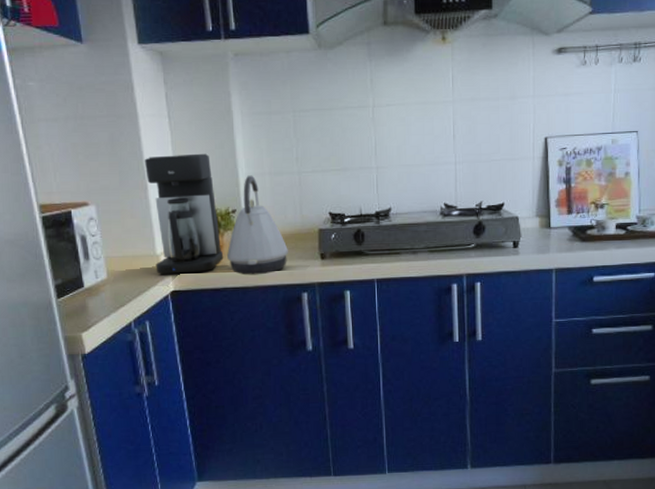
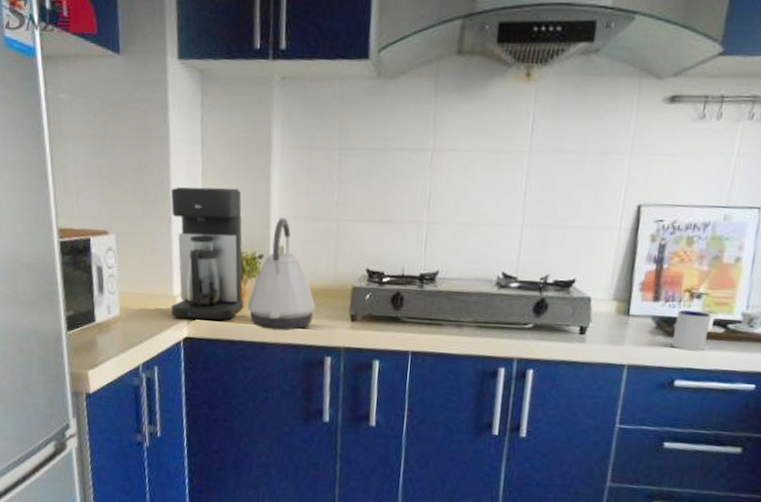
mug: none [586,219,614,252] -> present [671,310,711,352]

